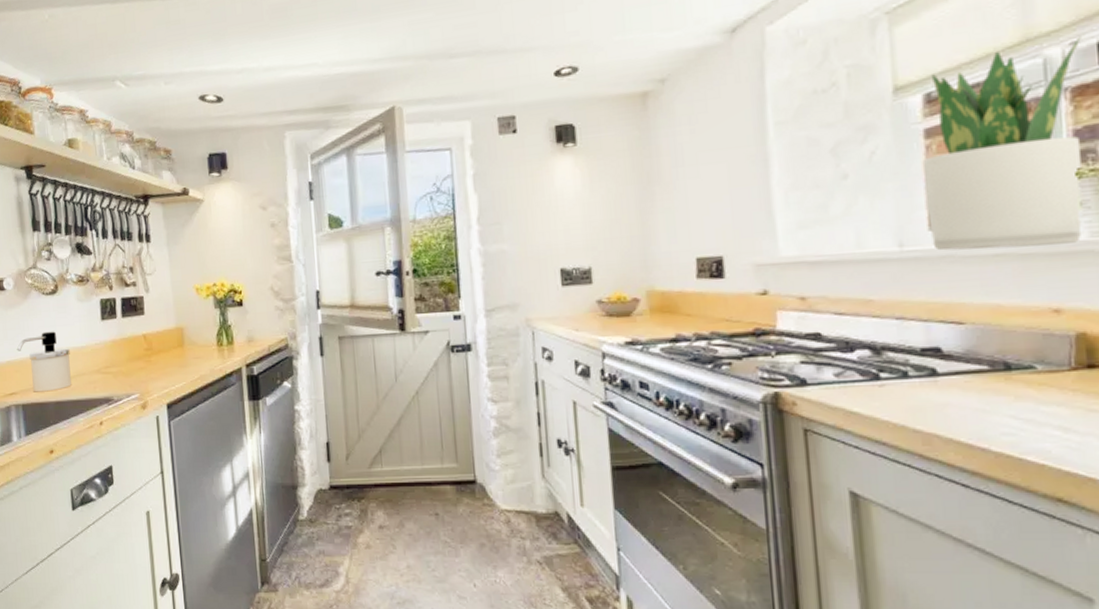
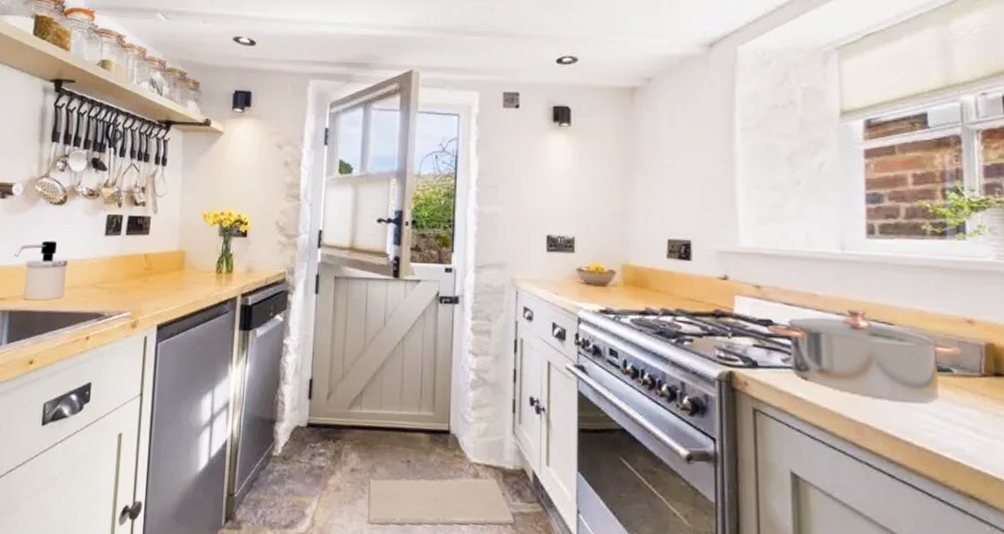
door mat: none [398,524,552,577] -> present [368,477,514,525]
cooking pot: none [816,310,1047,408] -> present [767,308,962,404]
planter: present [922,36,1084,251] -> none [862,89,992,263]

